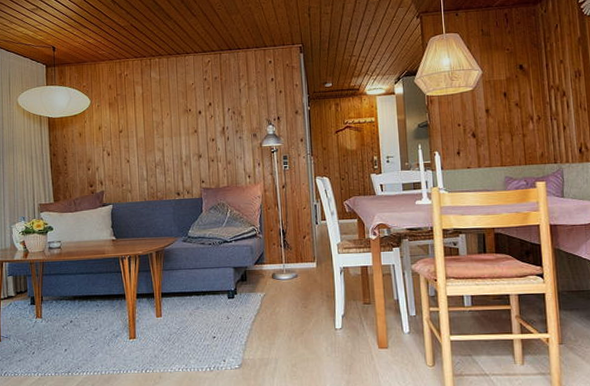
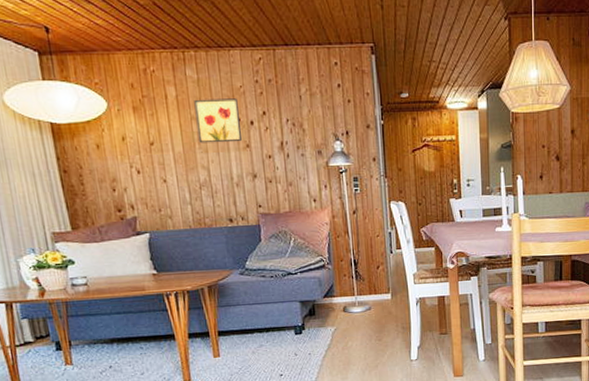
wall art: none [155,93,191,130] -> present [194,98,242,144]

